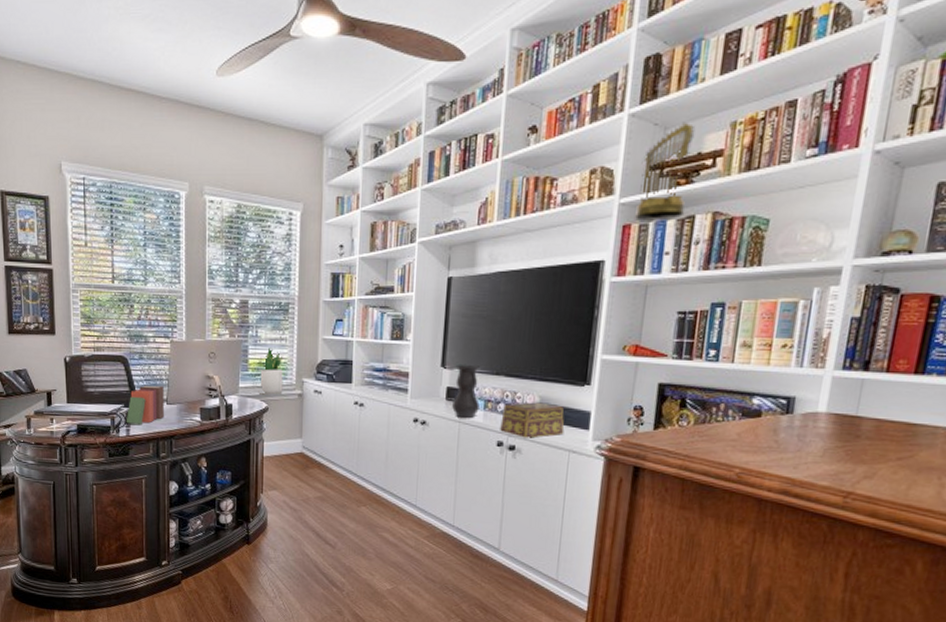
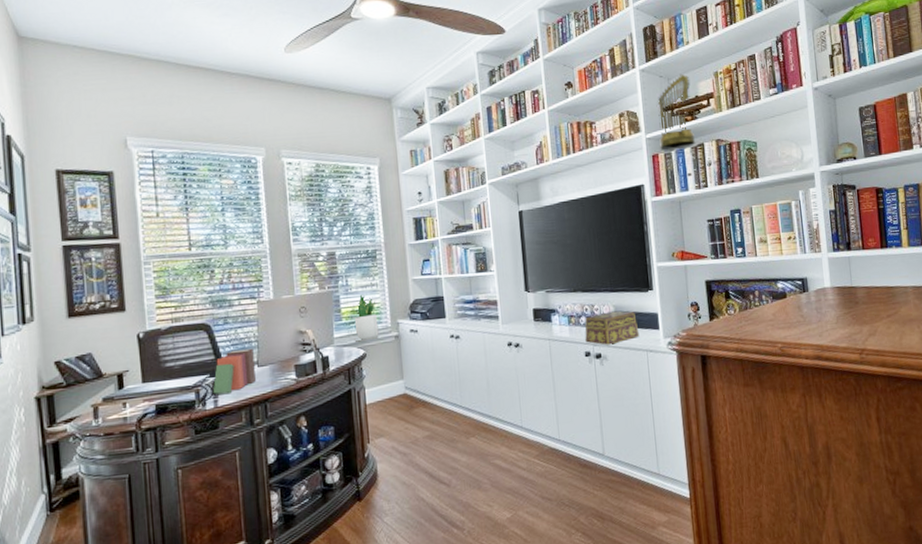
vase: present [451,365,480,419] -> none [537,286,564,337]

